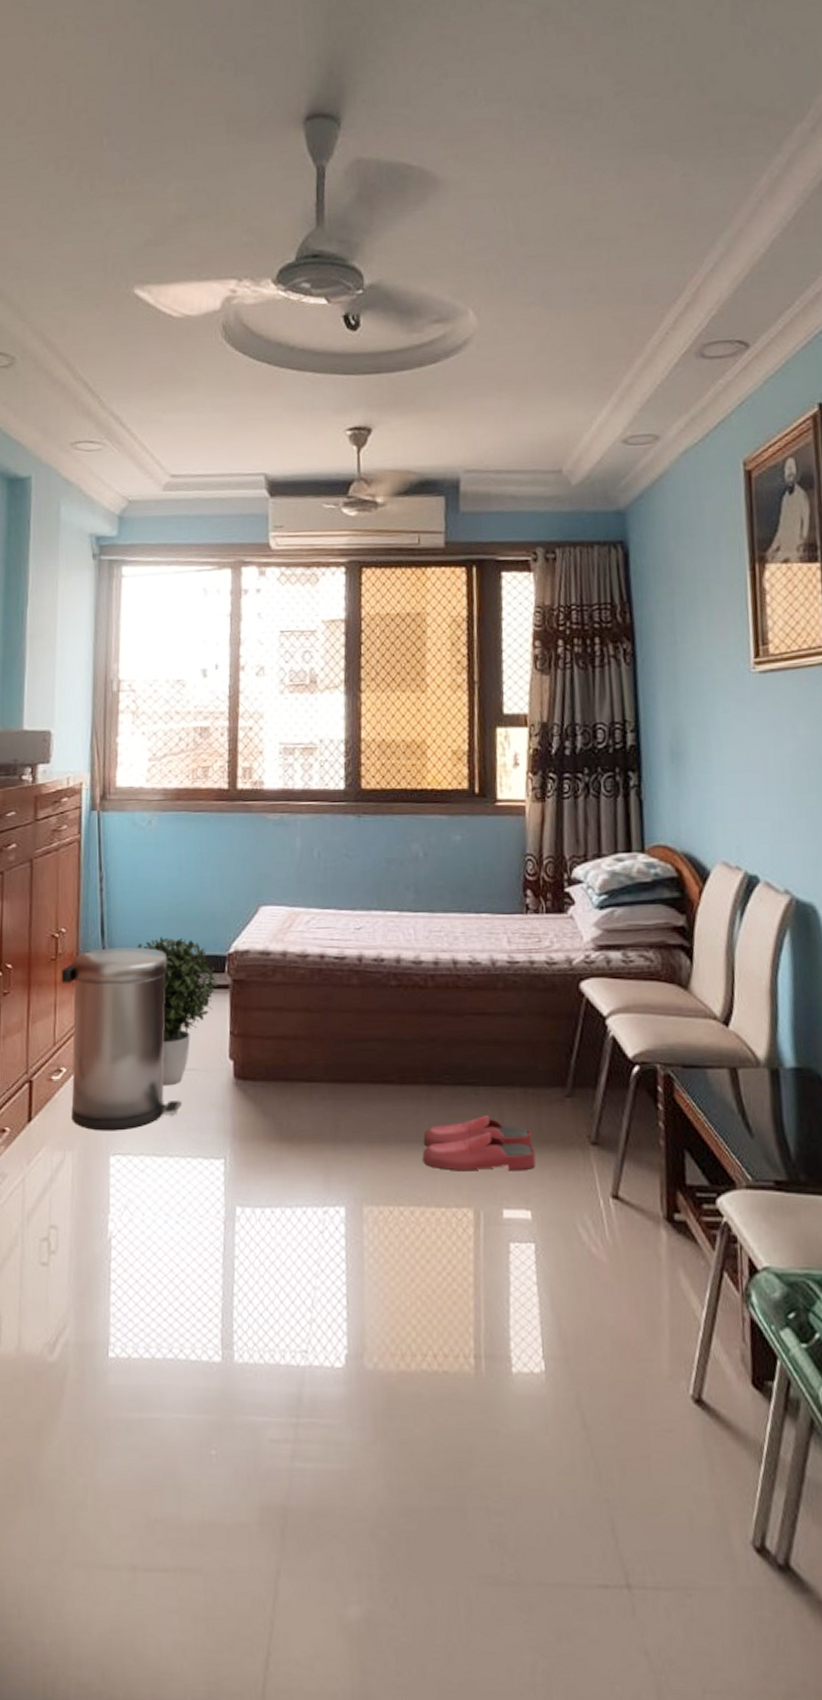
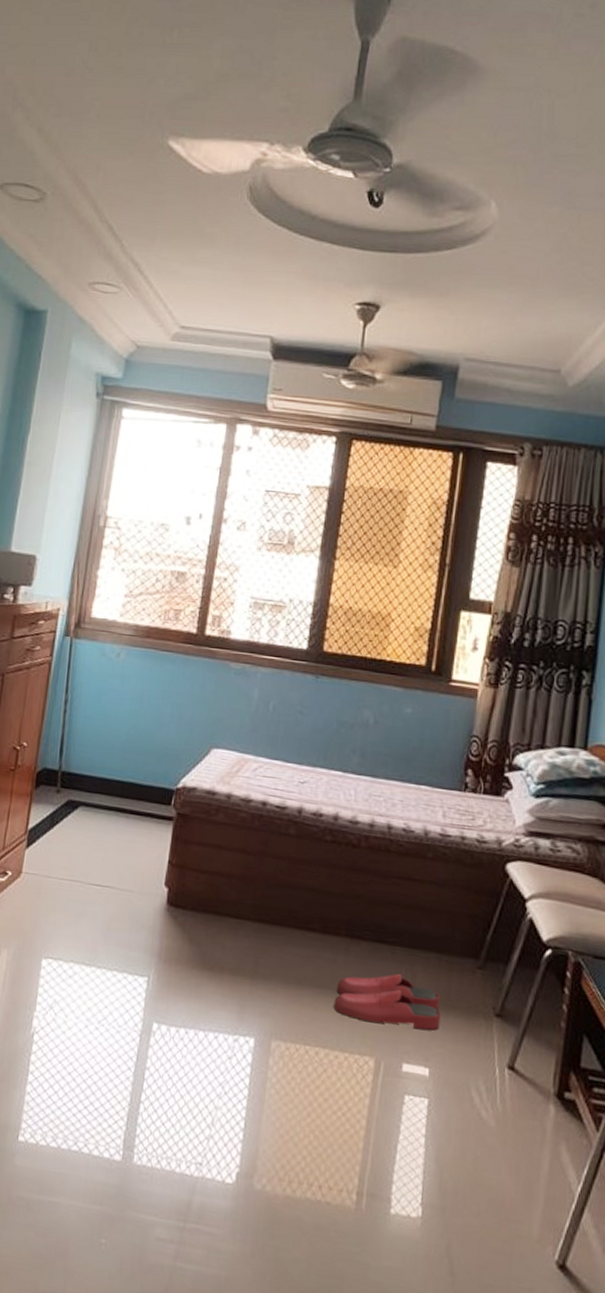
pedal bin: present [61,947,183,1131] -> none [11,766,119,937]
potted plant: present [137,936,218,1086] -> none [92,763,163,903]

